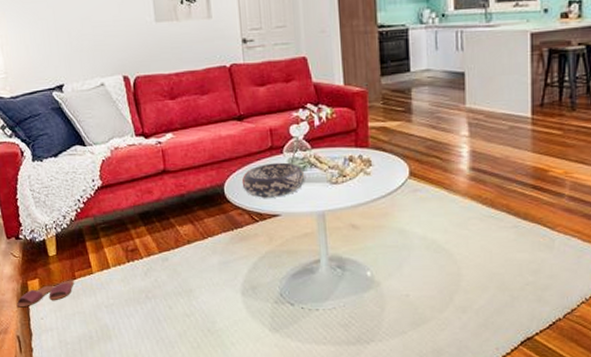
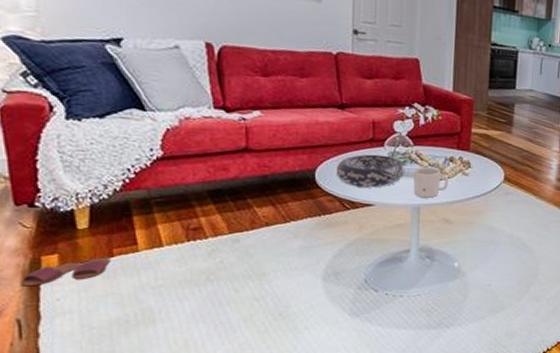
mug: none [313,169,351,203] -> present [412,166,449,198]

